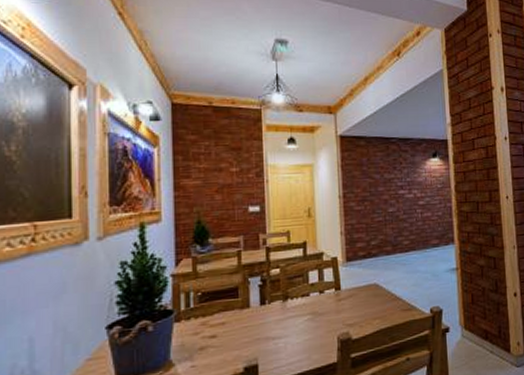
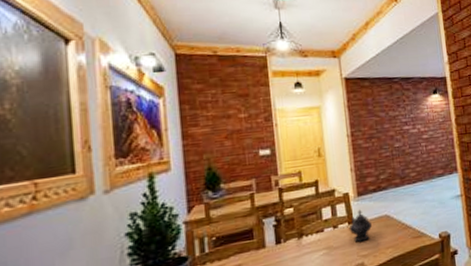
teapot: none [336,276,359,310] -> present [350,209,372,242]

